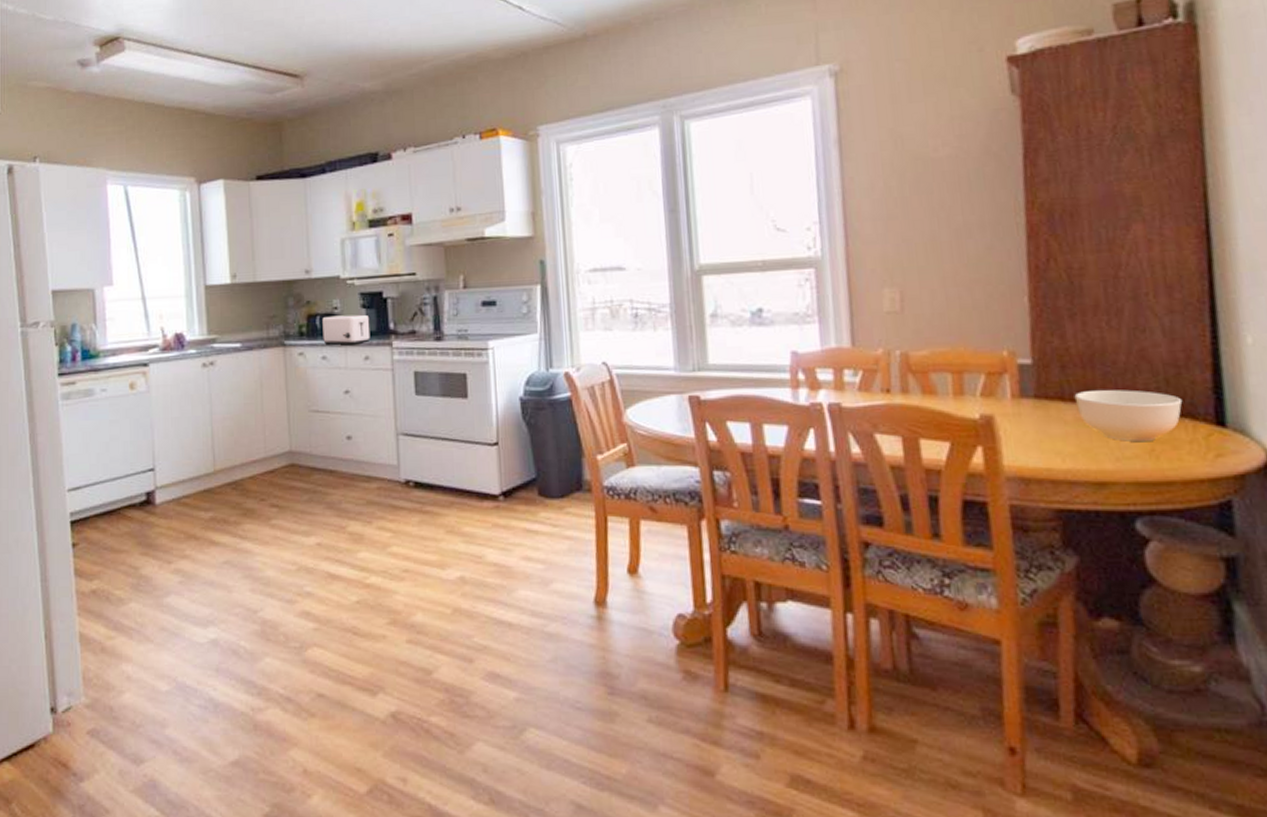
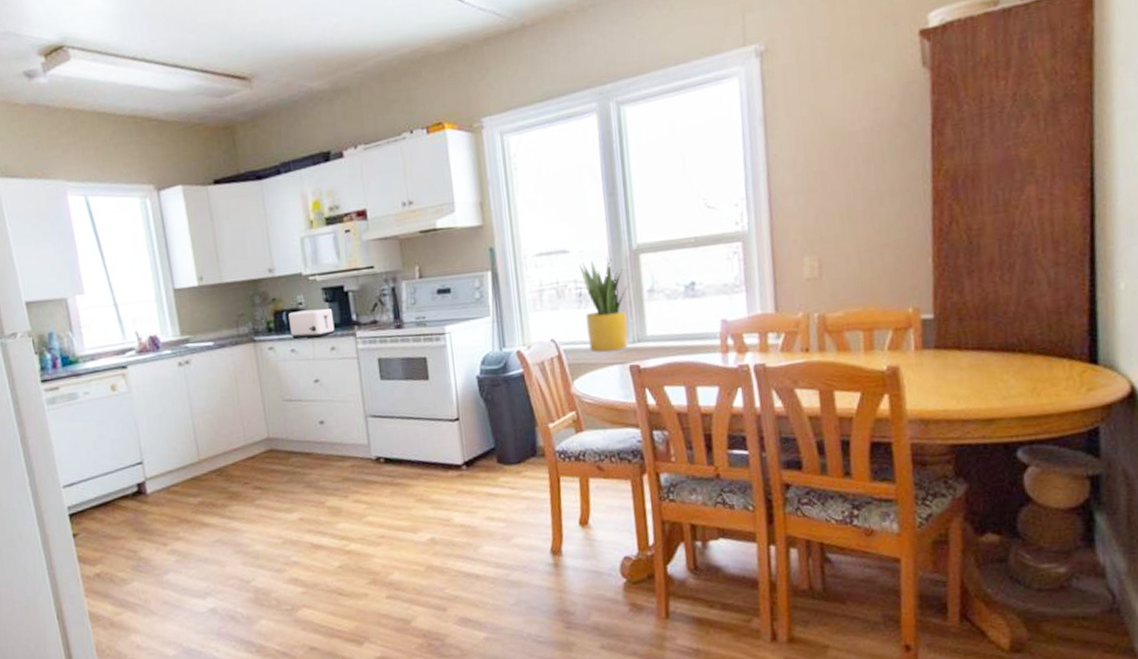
planter: none [636,275,692,380] -> present [579,255,631,353]
bowl: present [1074,390,1183,443] -> none [969,336,1062,382]

